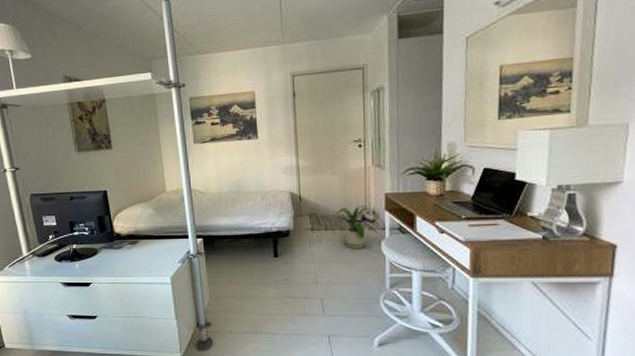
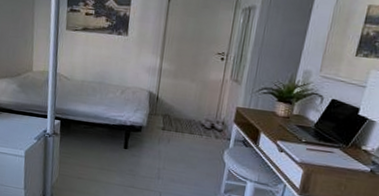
house plant: present [334,206,379,249] -> none [185,113,224,154]

